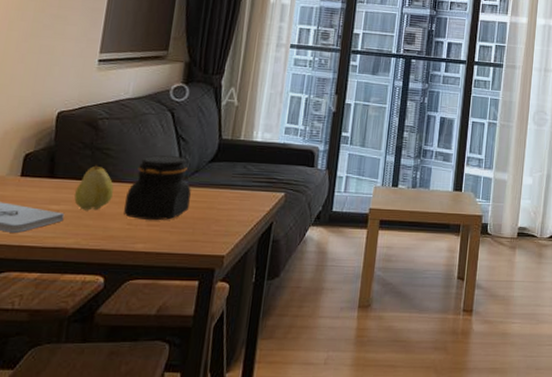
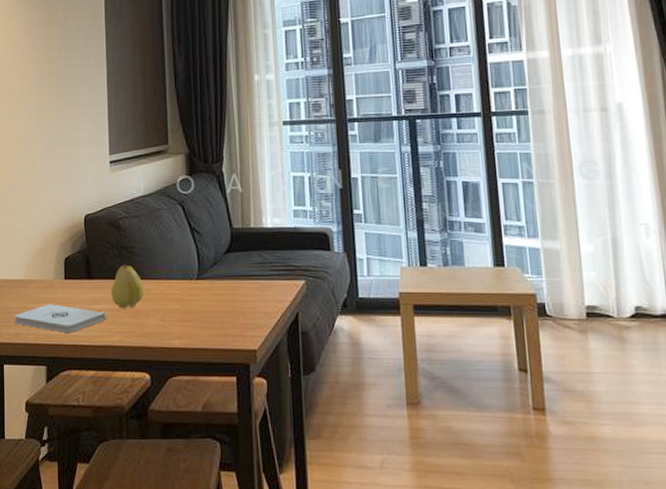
jar: present [124,155,191,221] -> none [155,248,214,316]

